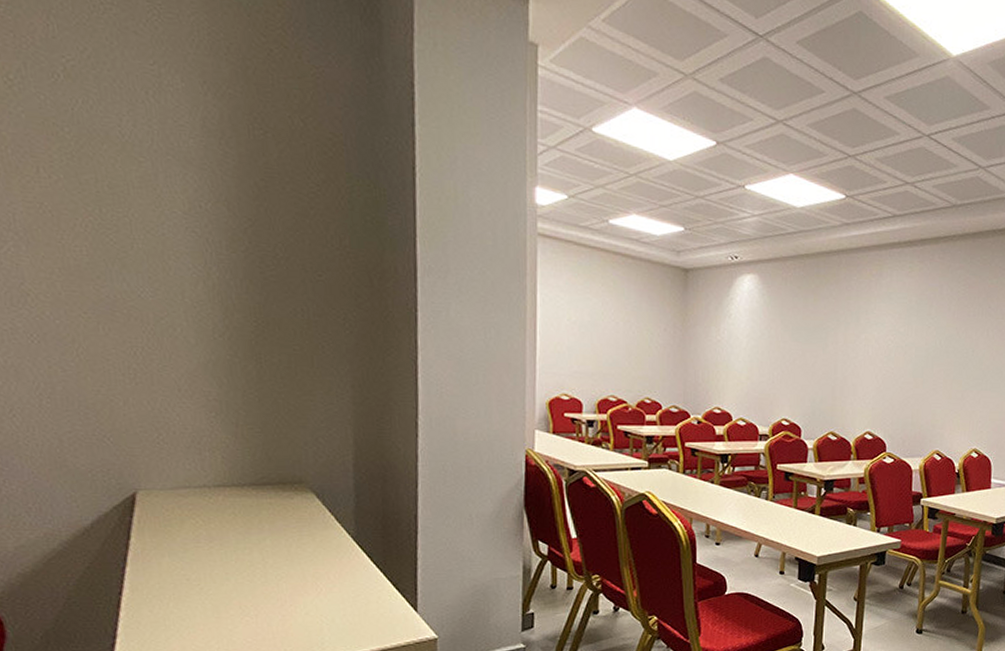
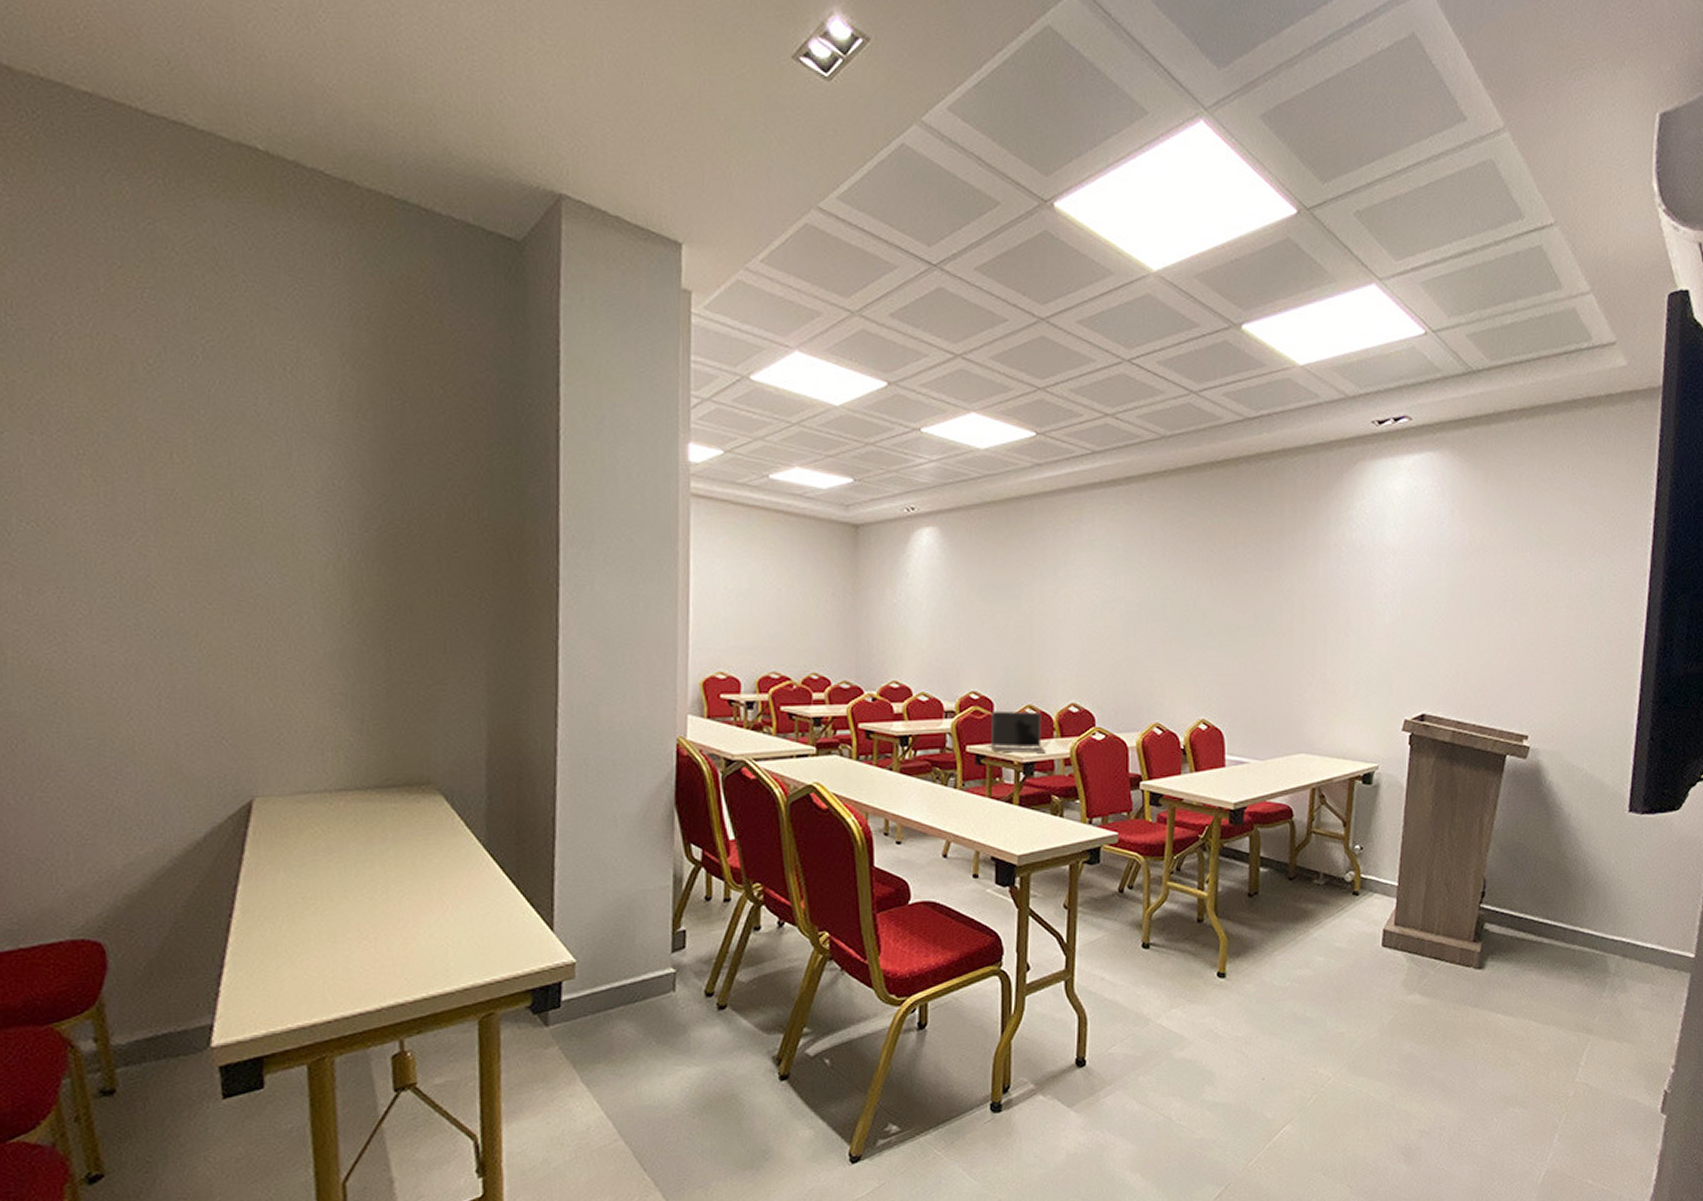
laptop: none [797,435,844,473] -> present [990,710,1046,754]

